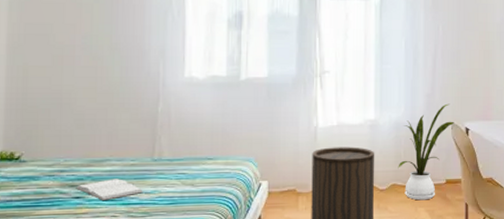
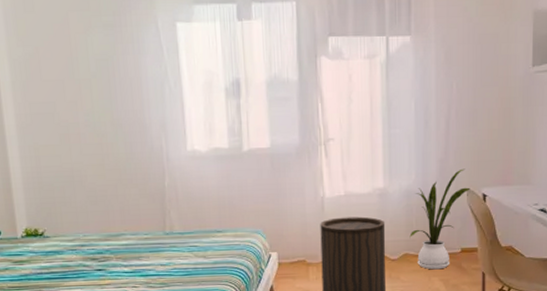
book: present [76,179,143,200] -> none [97,252,159,272]

